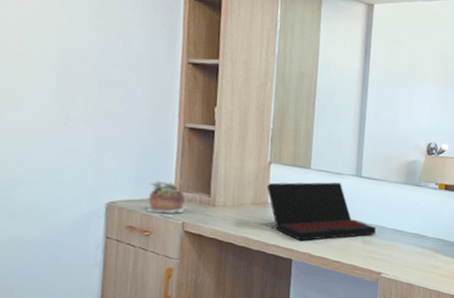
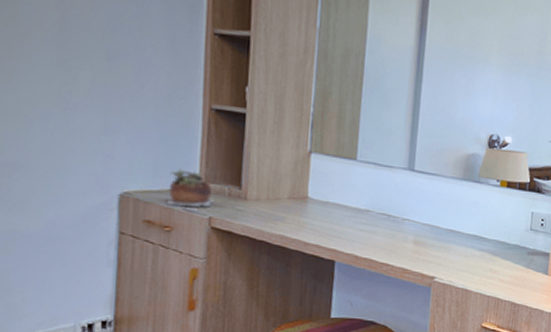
laptop: present [267,182,376,241] -> none [306,174,430,241]

